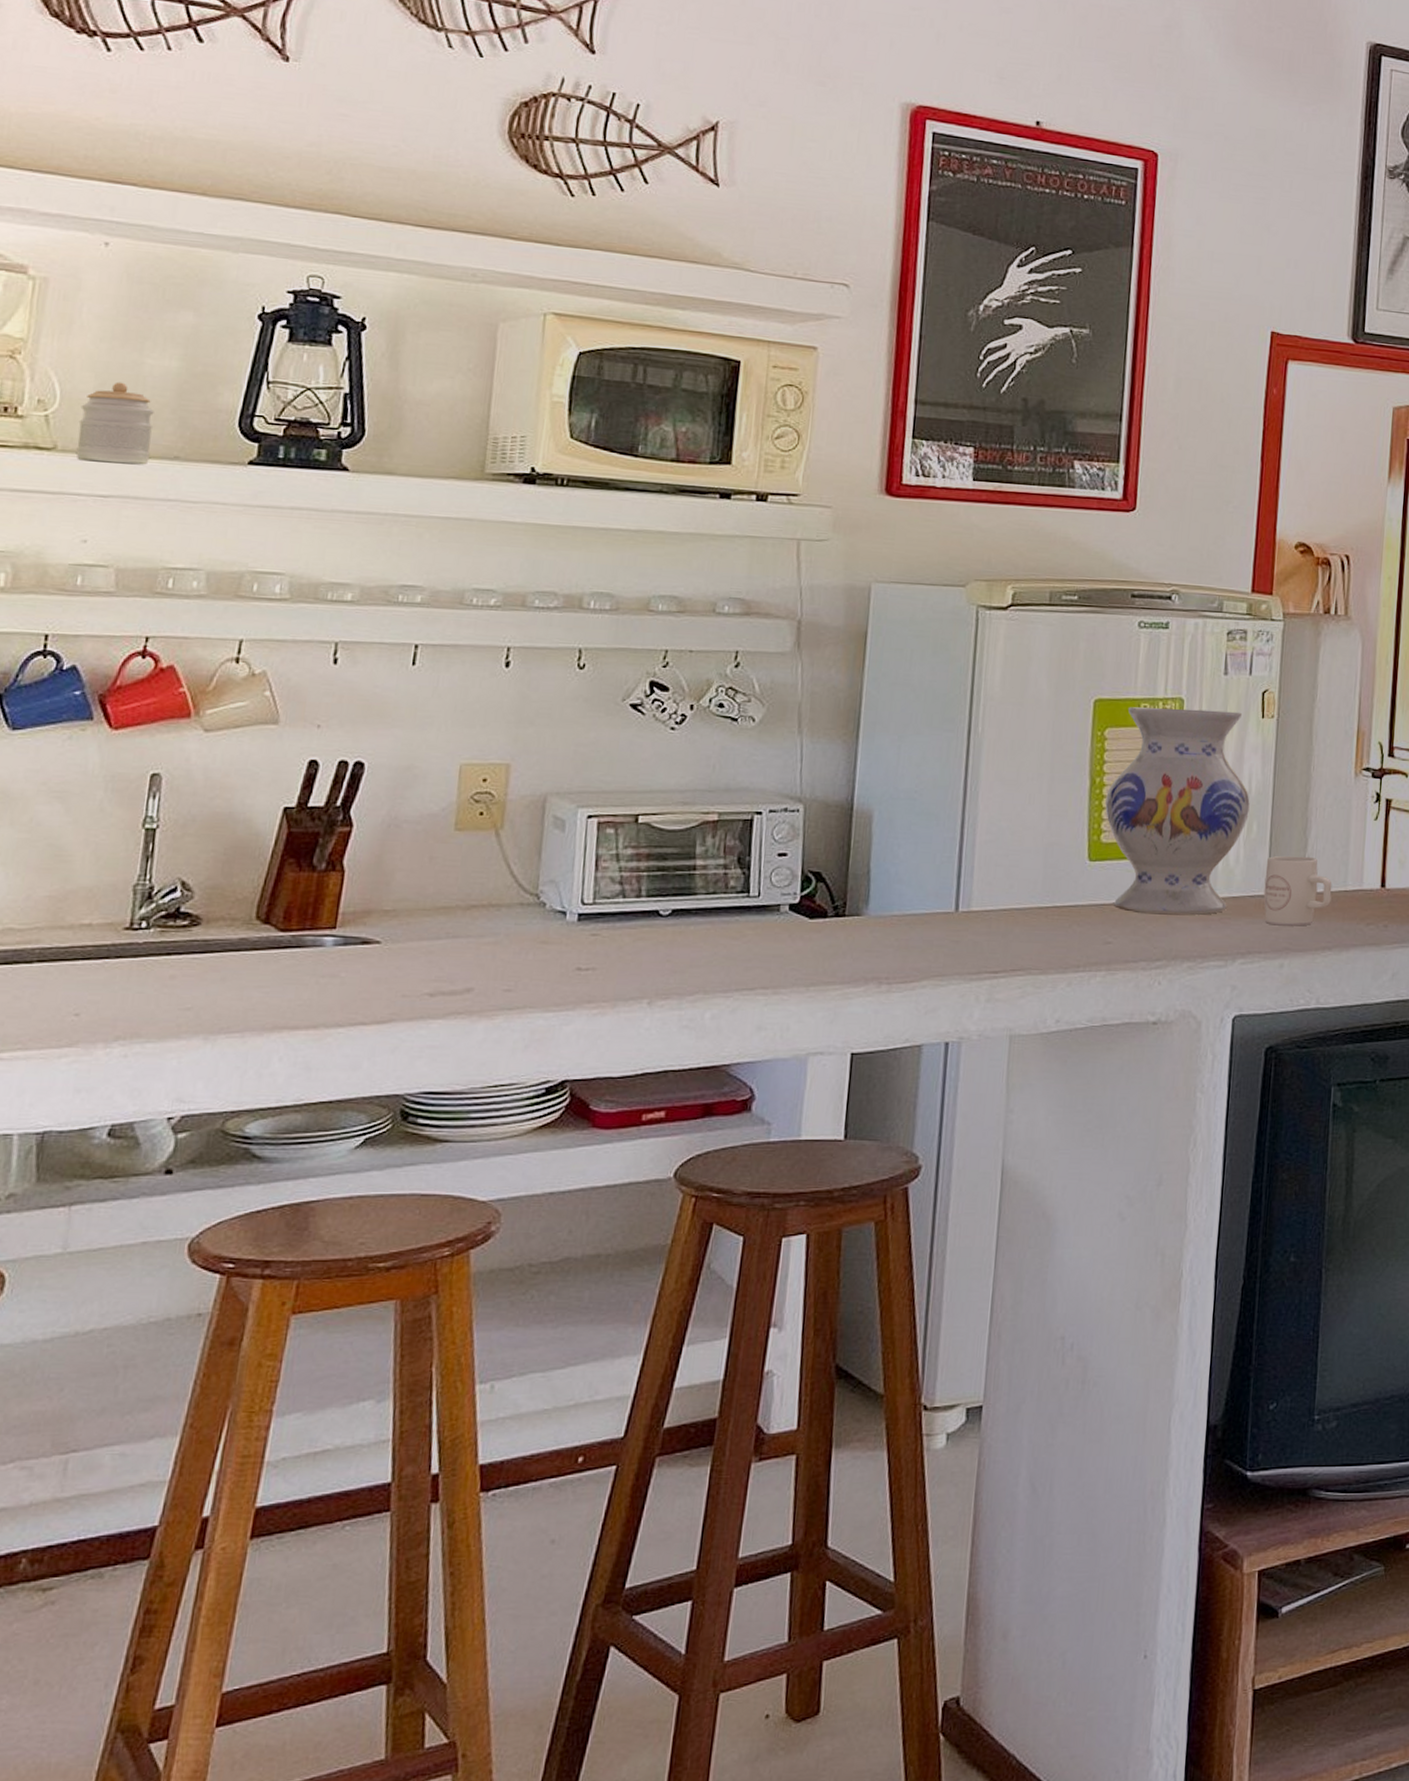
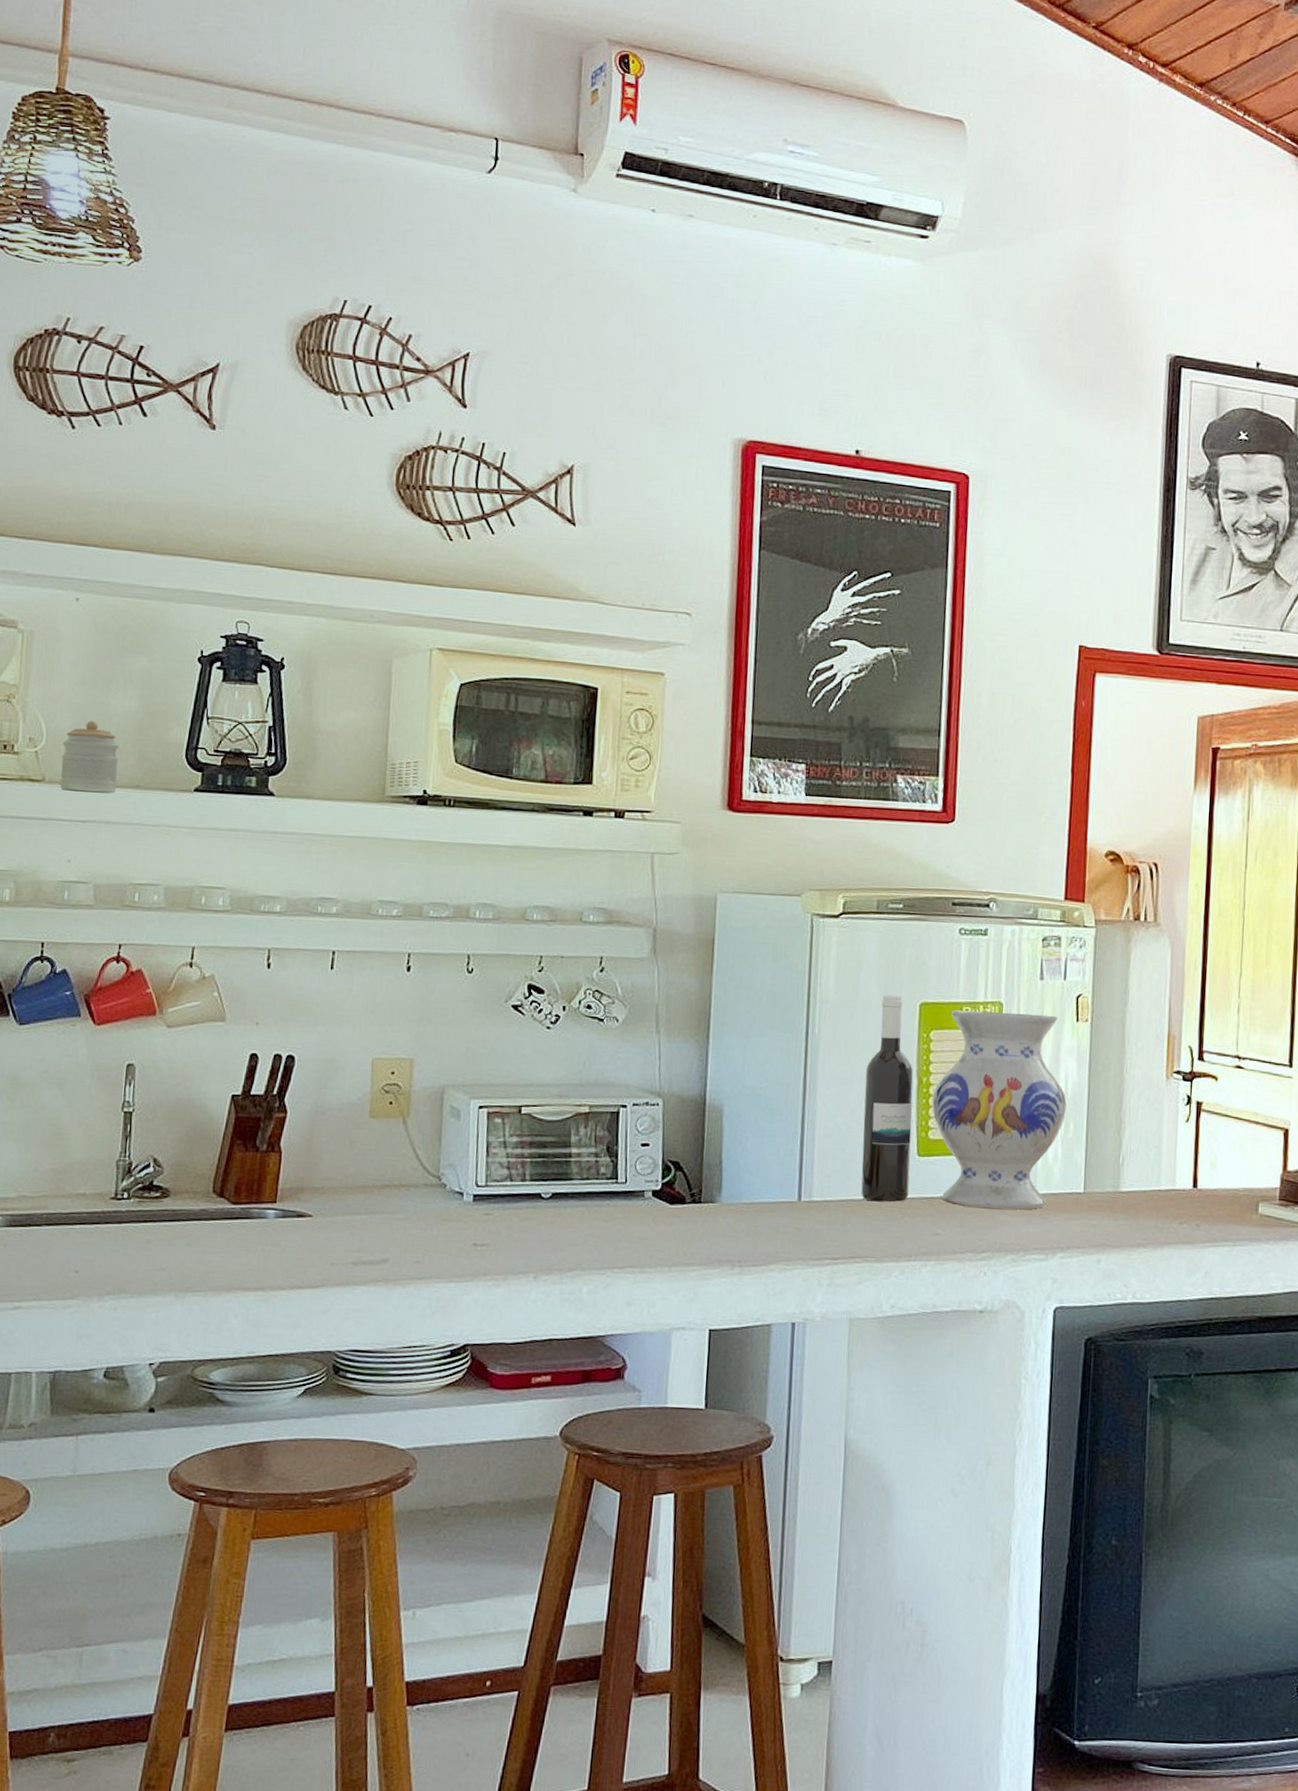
wine bottle: none [1025,691,1086,911] -> present [861,994,914,1203]
mug: present [1263,855,1332,926] -> none [1080,1154,1146,1224]

